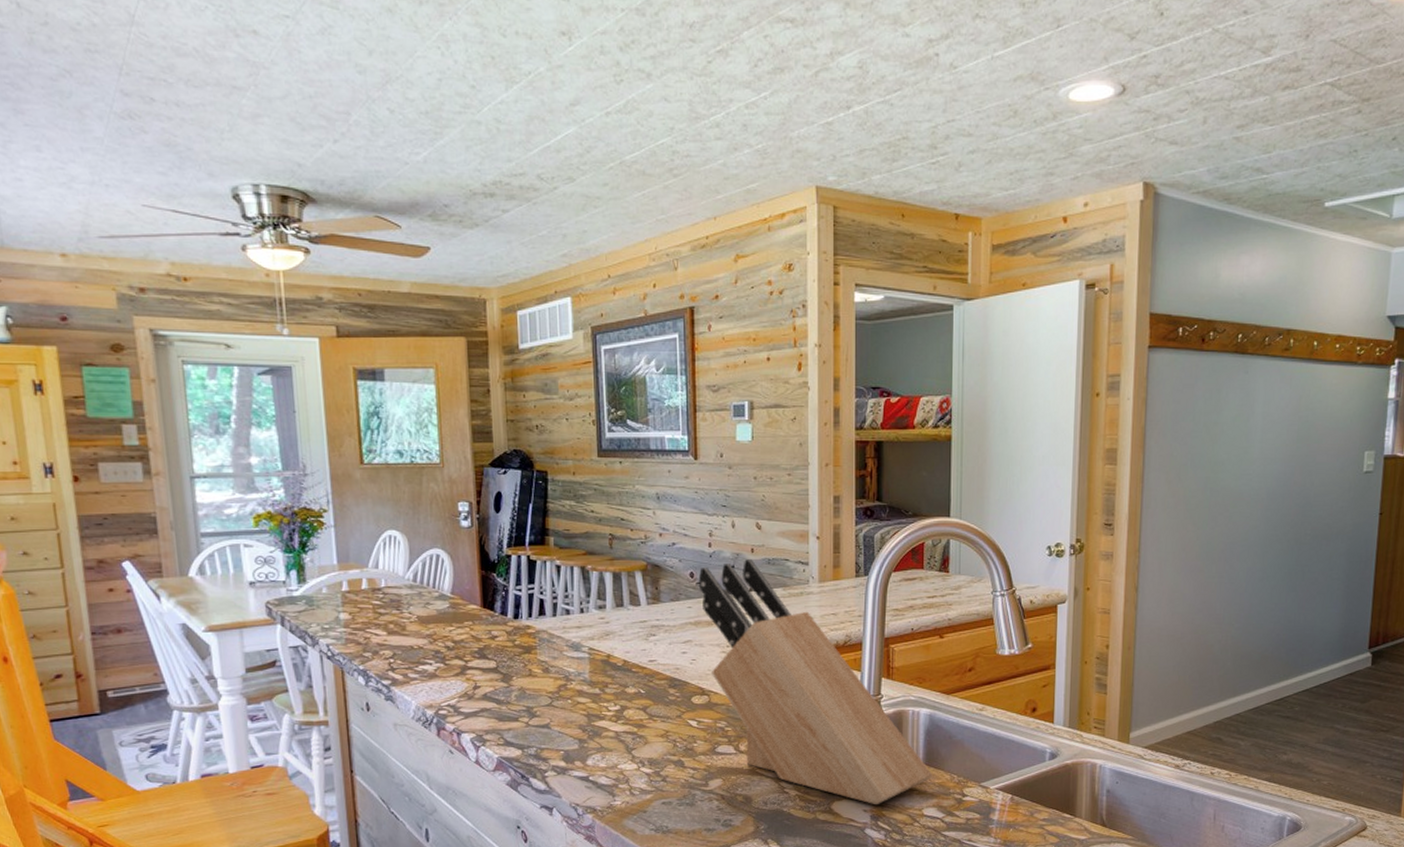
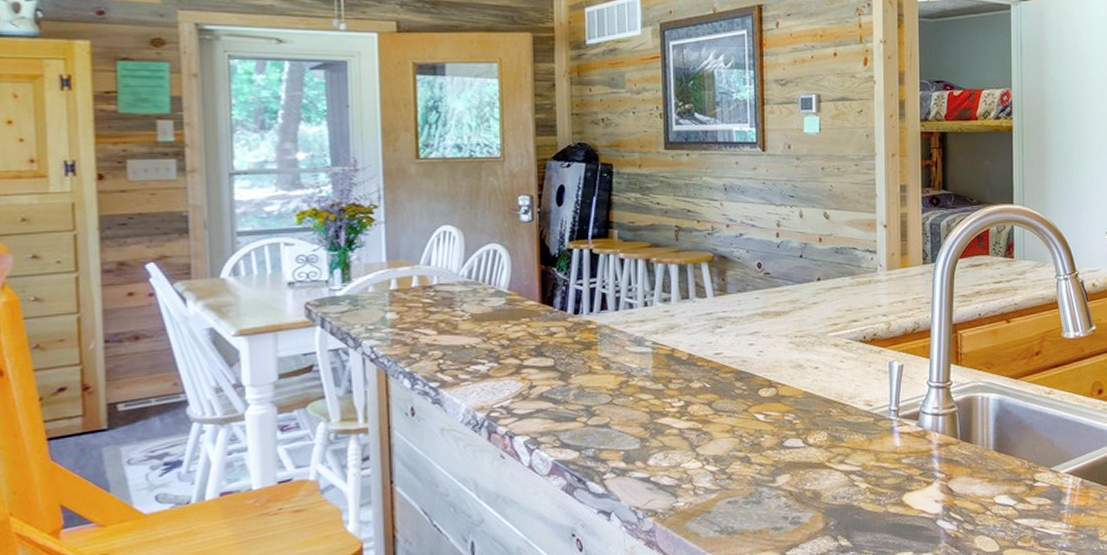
knife block: present [698,559,933,805] -> none [766,249,1004,495]

